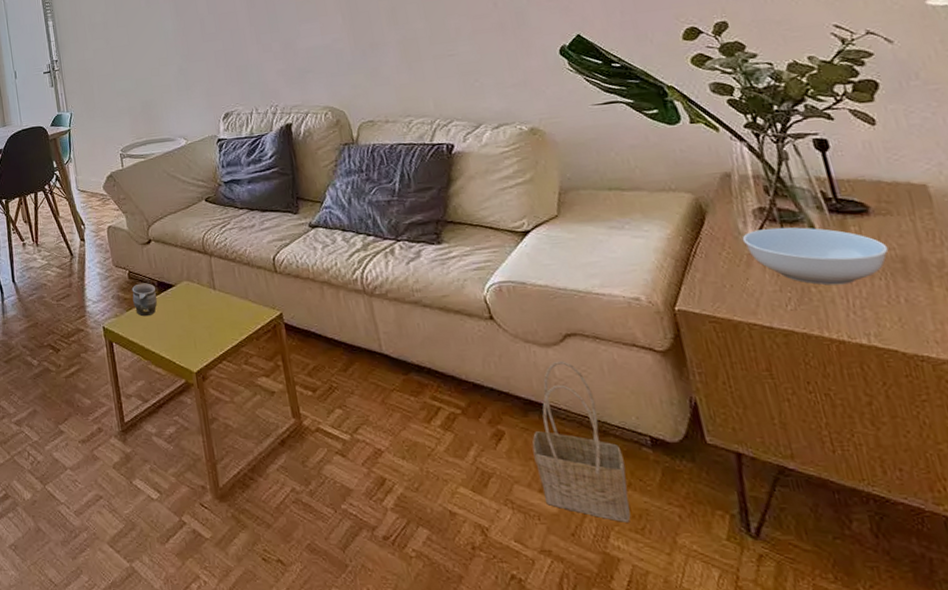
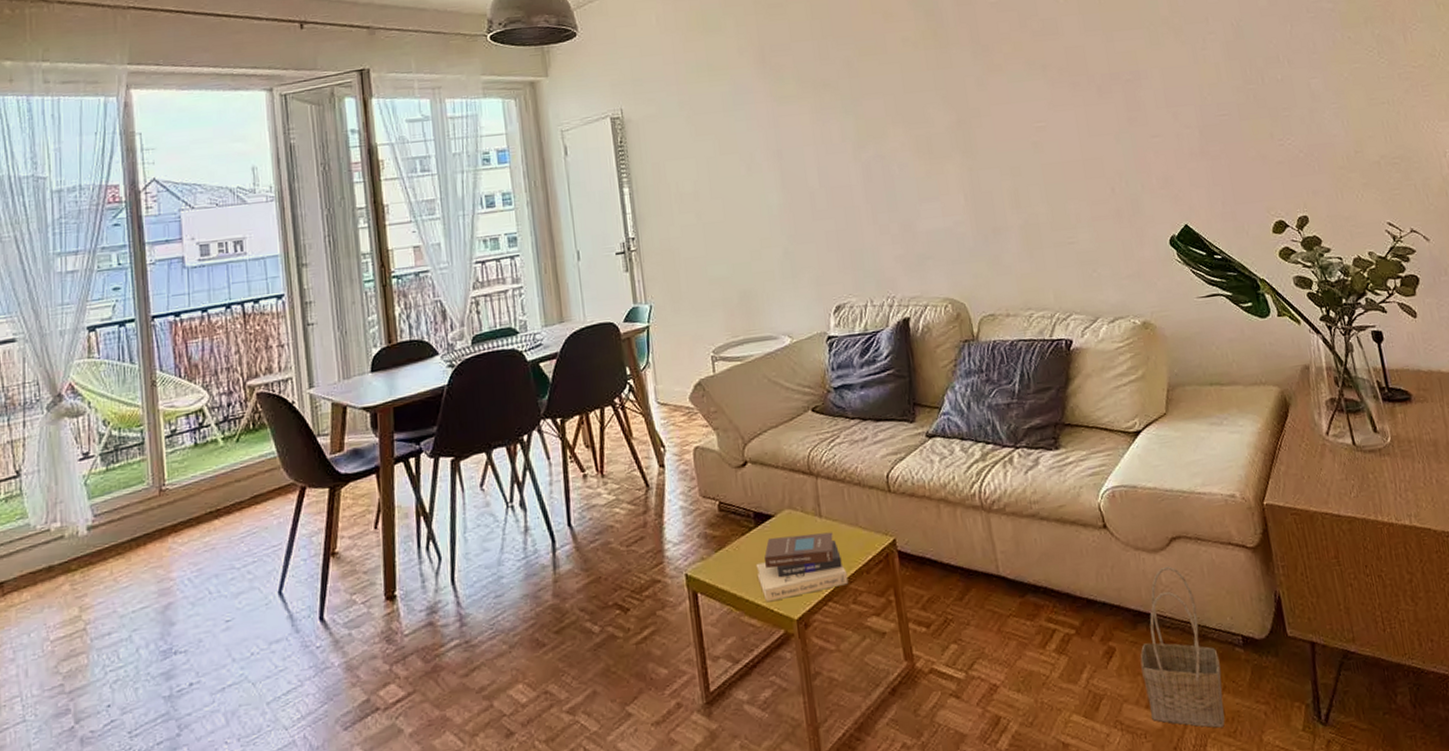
mug: present [131,283,158,317] -> none [722,515,754,557]
books: none [160,302,240,356] -> present [755,532,849,603]
bowl: present [742,227,889,285] -> none [1317,416,1425,471]

